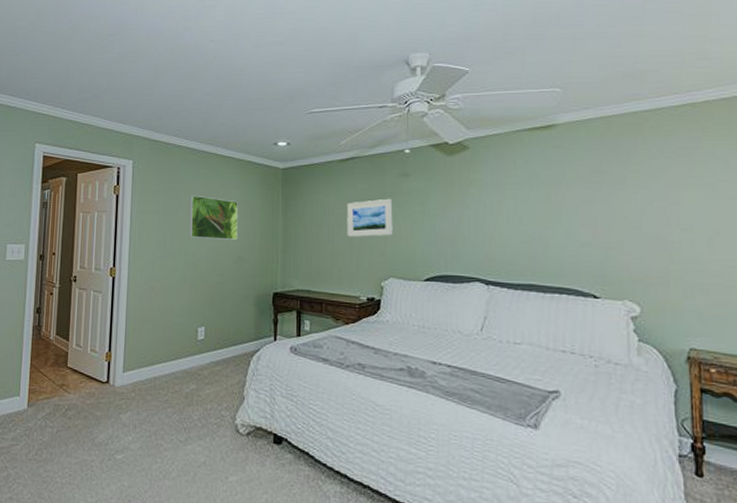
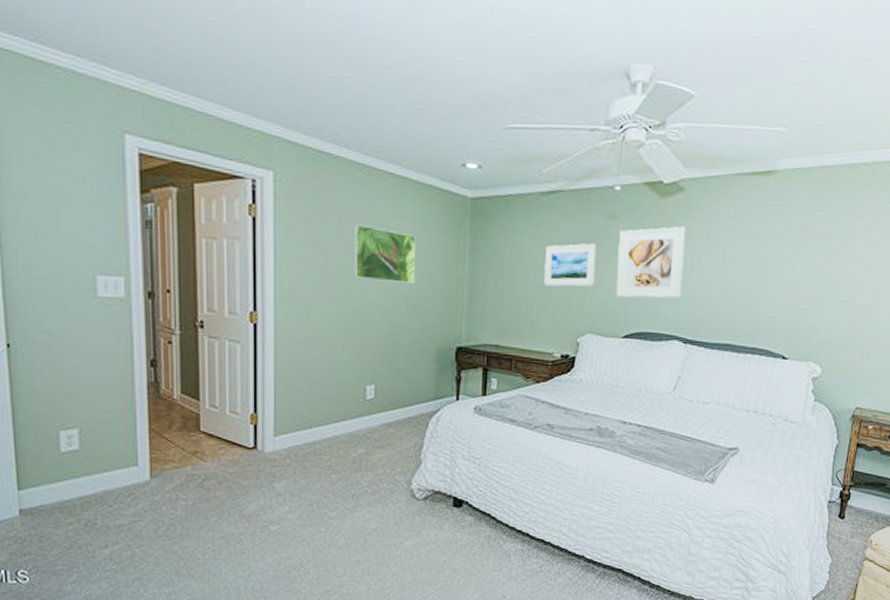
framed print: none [413,178,477,244] -> present [616,226,686,299]

